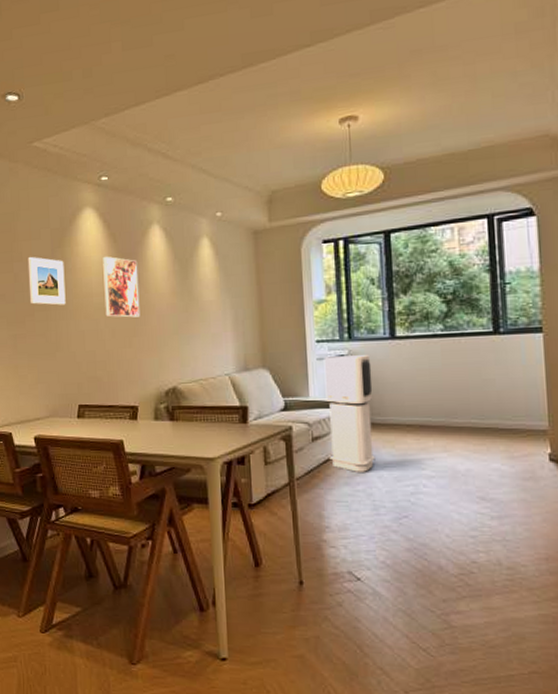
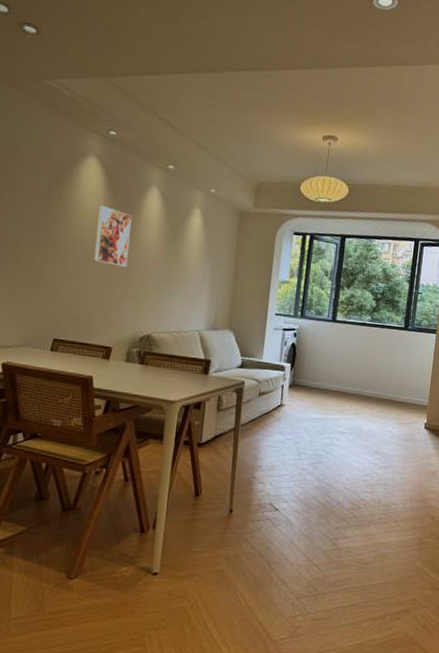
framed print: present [27,256,66,306] -> none [17,189,60,243]
air purifier: present [324,355,375,472] -> none [270,328,315,425]

